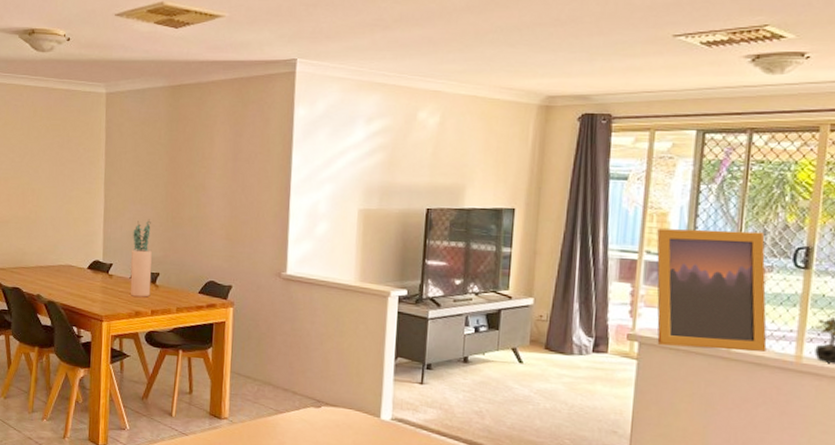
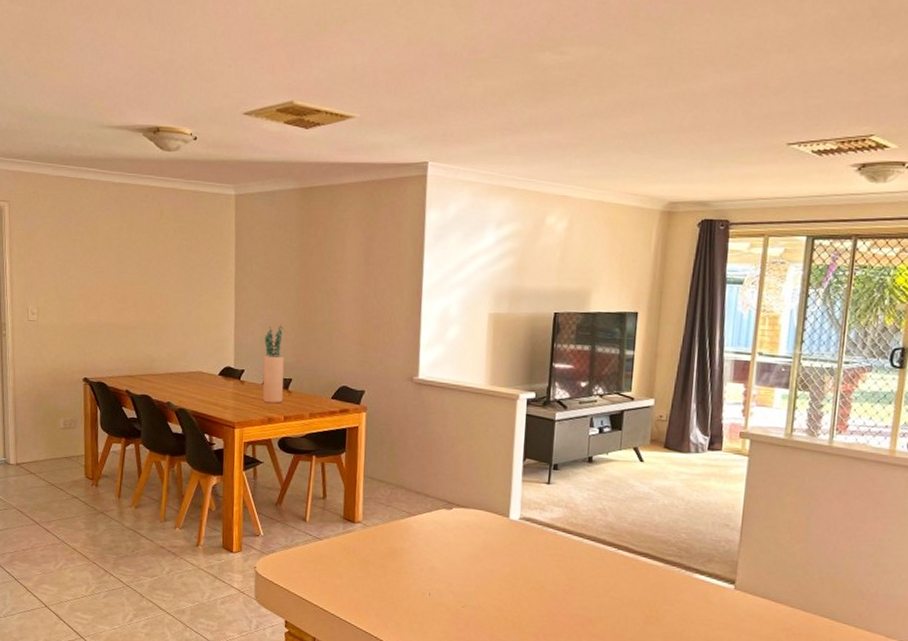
picture frame: present [656,228,767,353] -> none [766,331,866,447]

